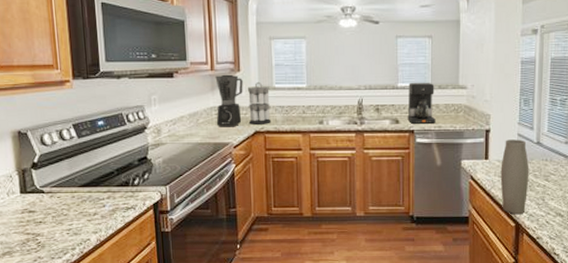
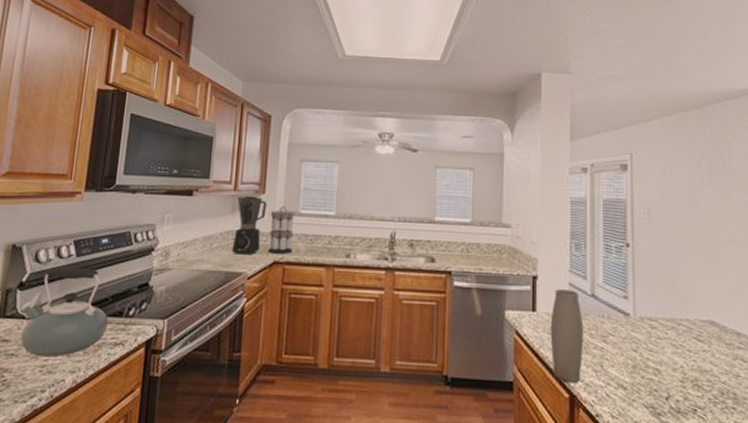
kettle: none [38,147,118,222] -> present [20,267,108,357]
coffee maker: present [407,82,436,124] -> none [444,216,476,265]

